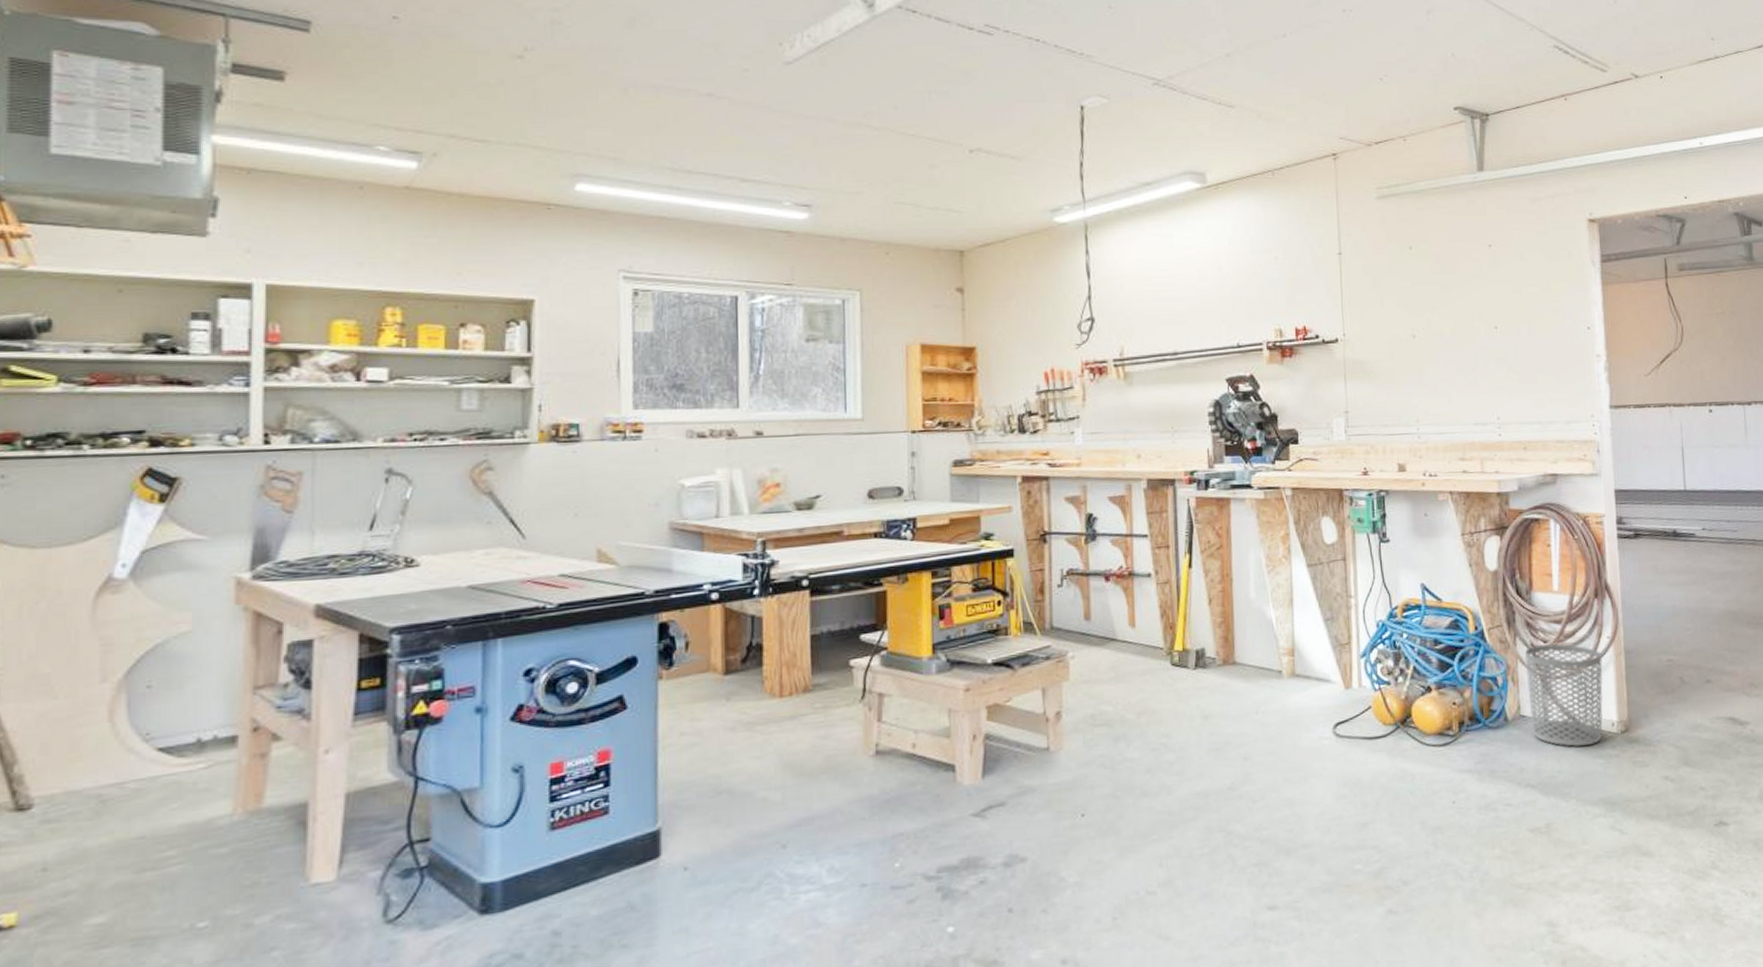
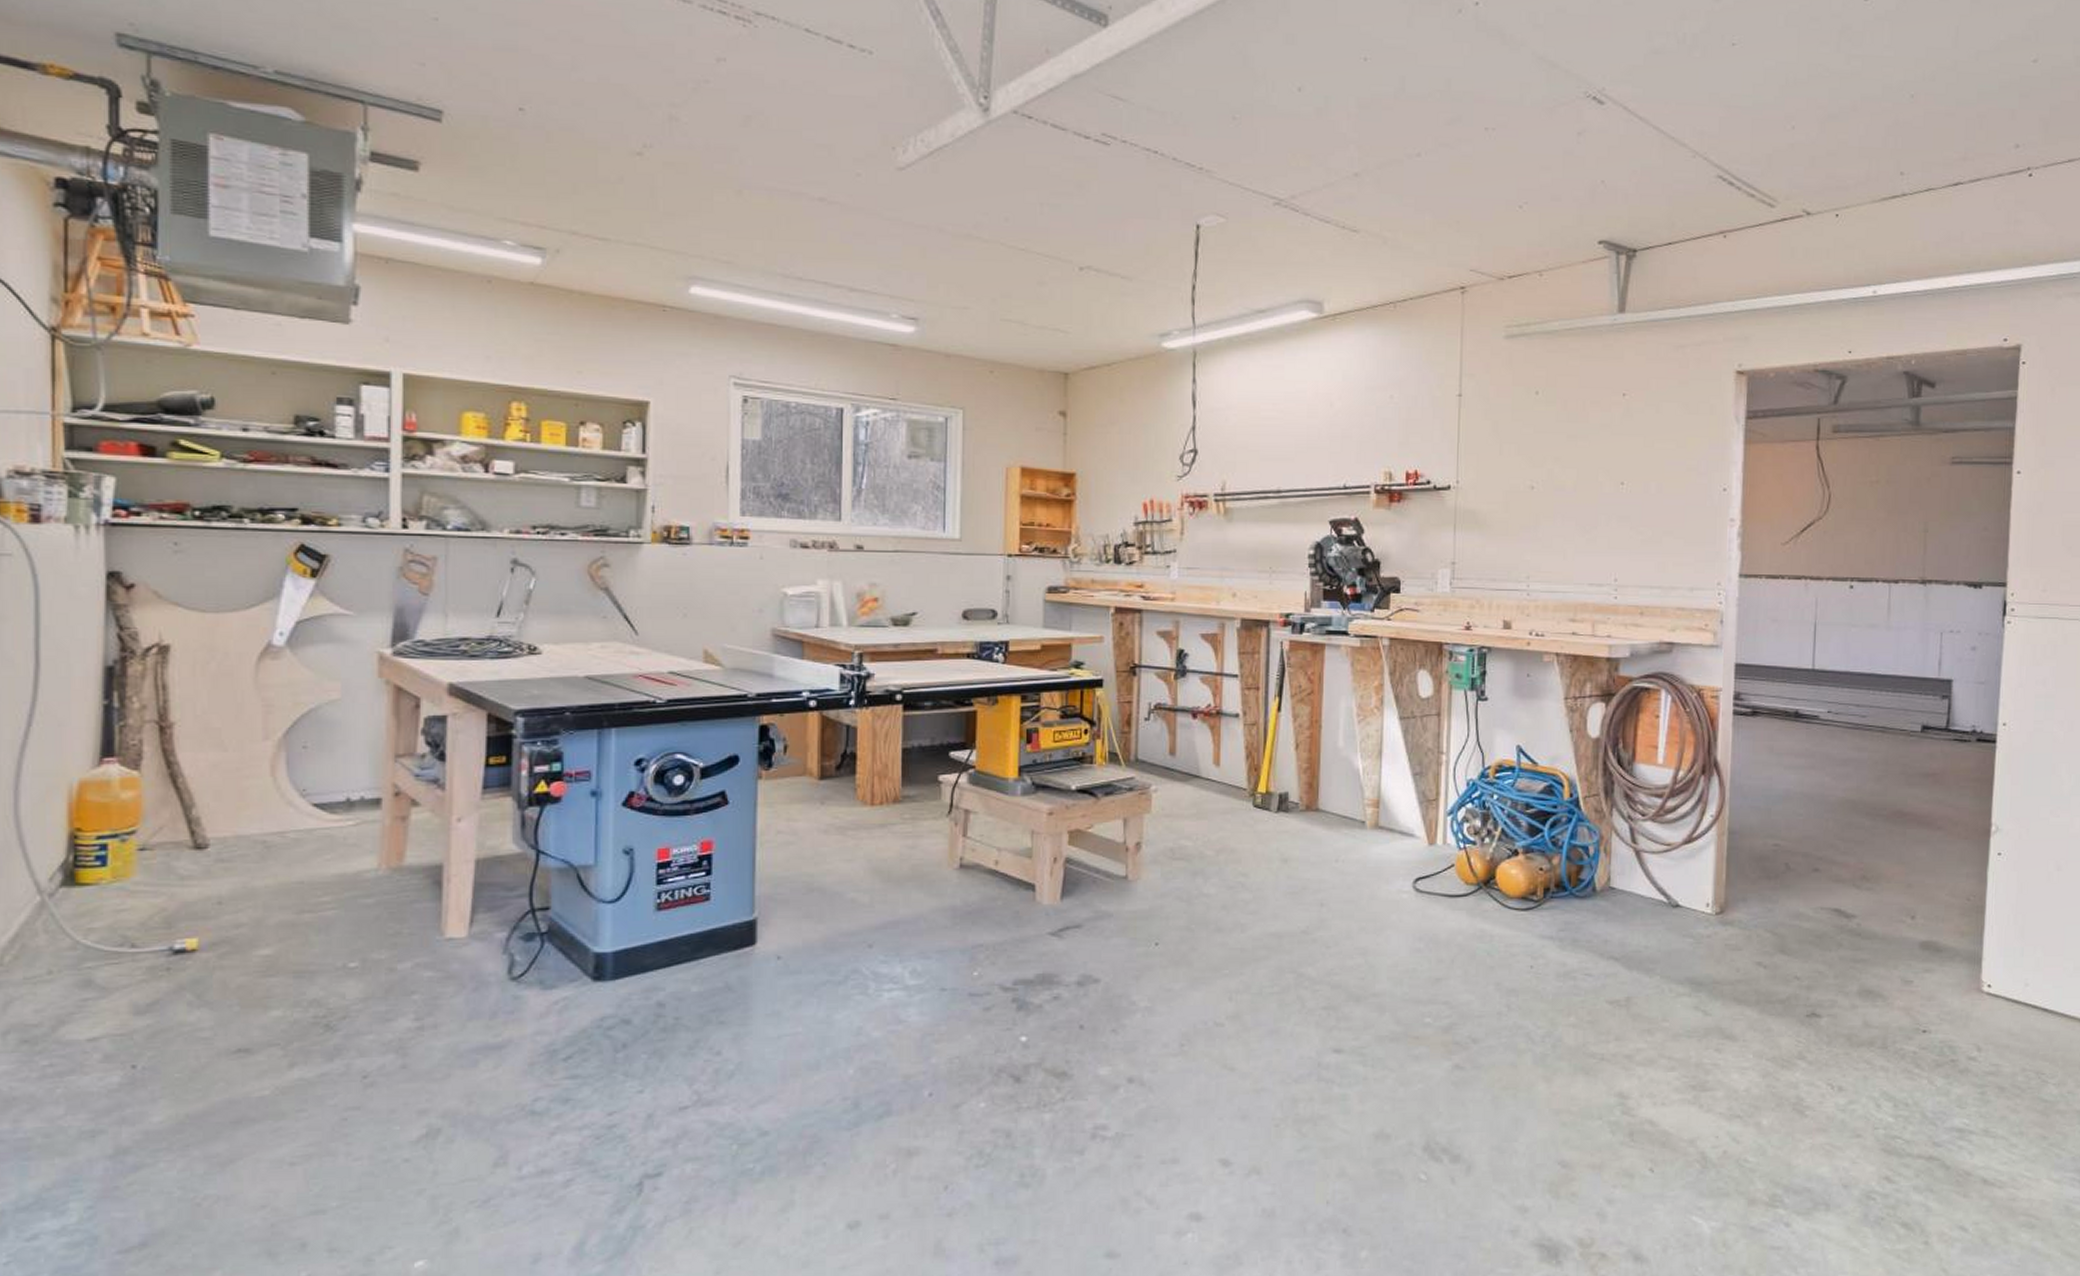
waste bin: present [1525,644,1603,747] -> none [1619,817,1703,923]

